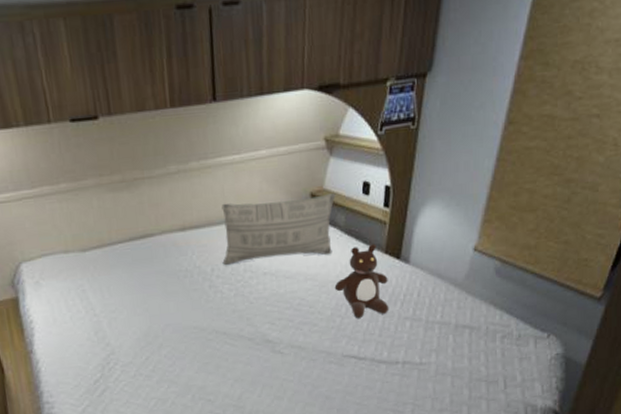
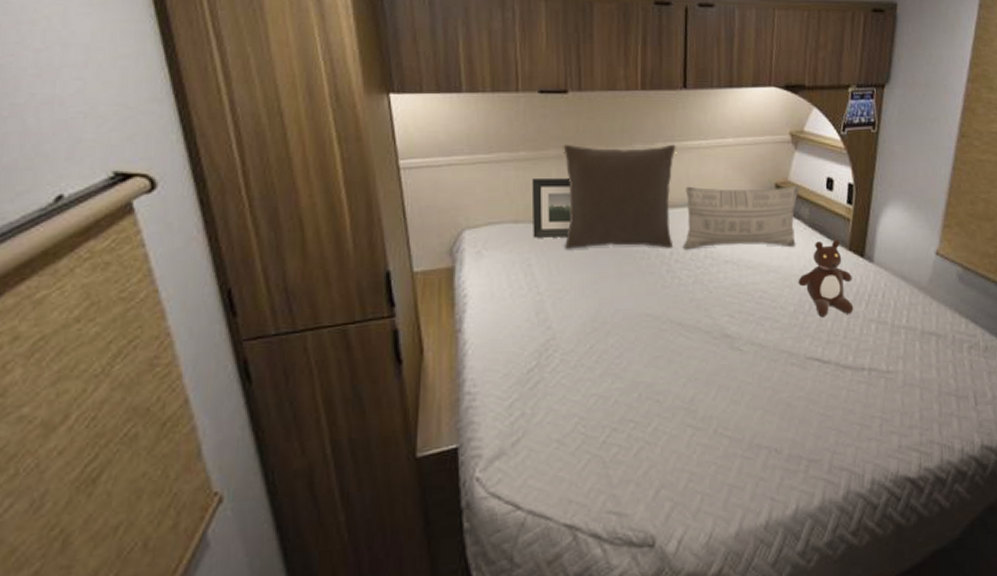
picture frame: none [75,206,117,266] -> present [531,178,572,238]
pillow: none [100,161,213,274] -> present [563,144,676,249]

